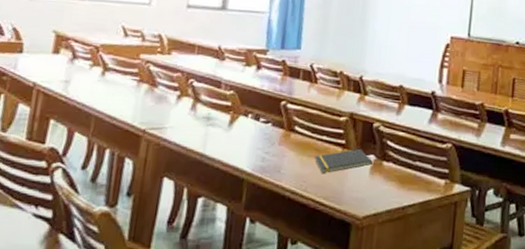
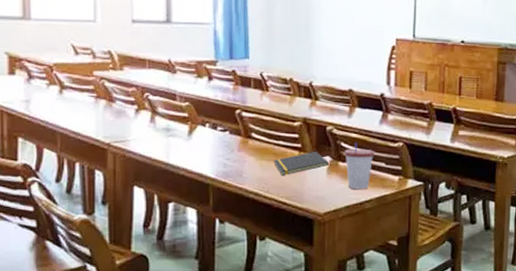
cup: none [390,141,421,193] -> present [344,142,374,190]

